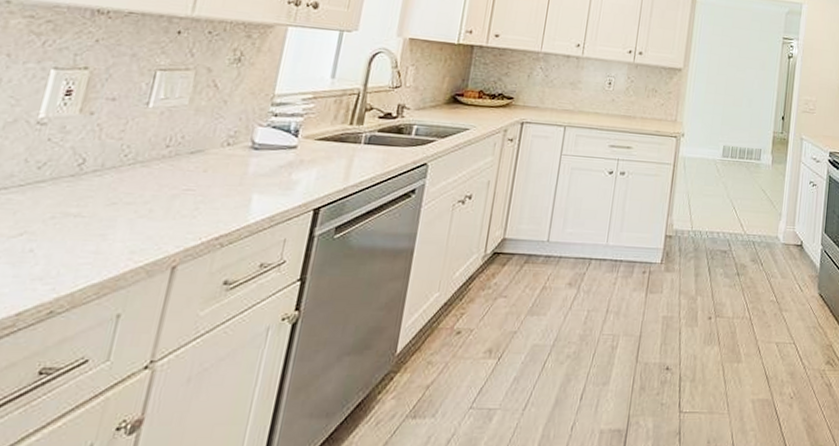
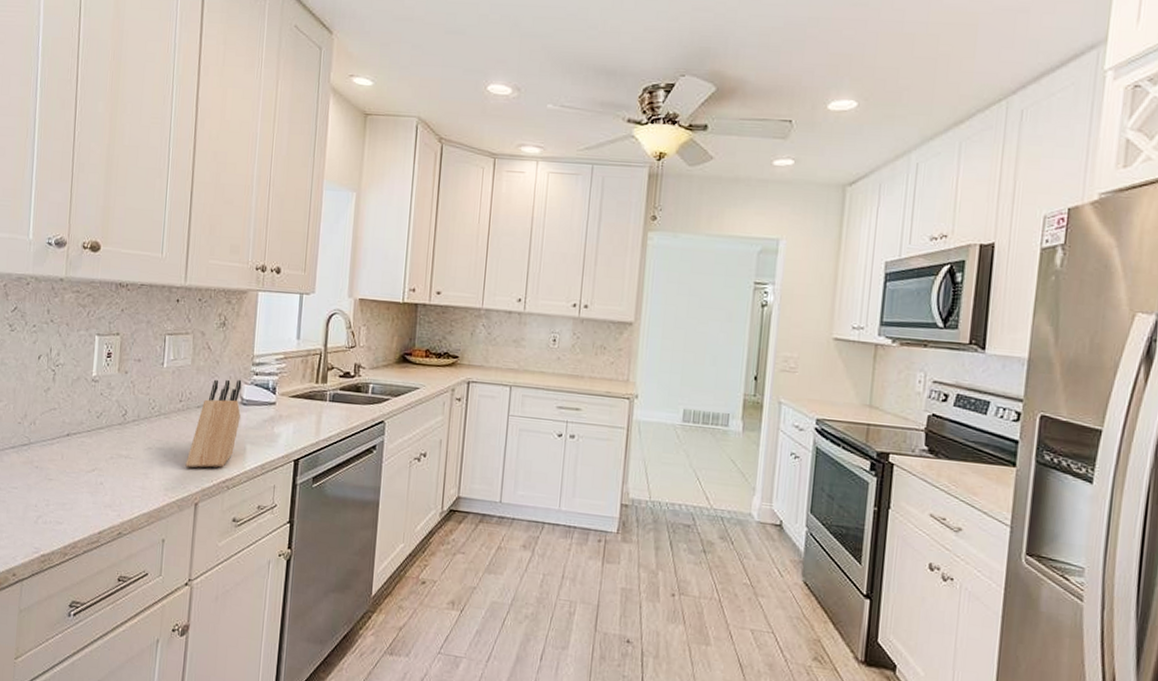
knife block: none [164,120,256,225] -> present [185,379,242,468]

